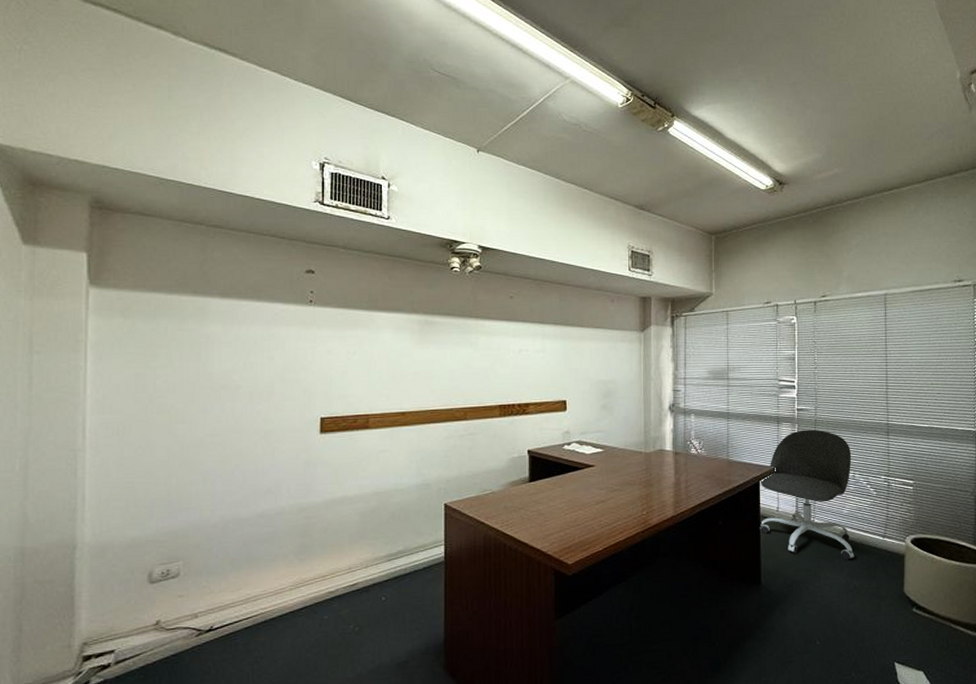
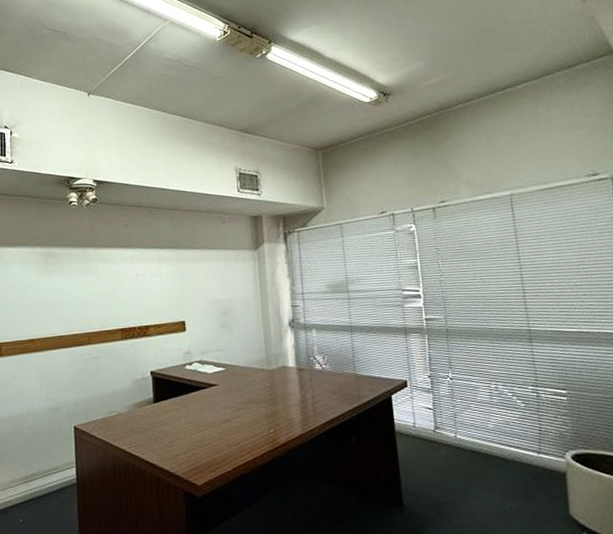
office chair: present [759,429,855,560] -> none [392,339,507,479]

